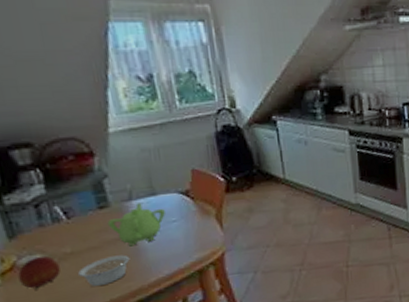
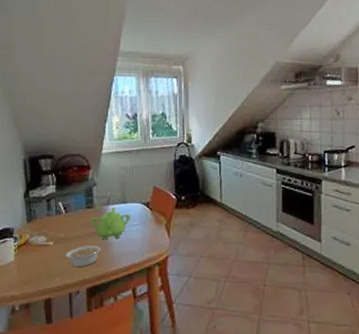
fruit: present [18,255,61,290] -> none [28,237,55,262]

